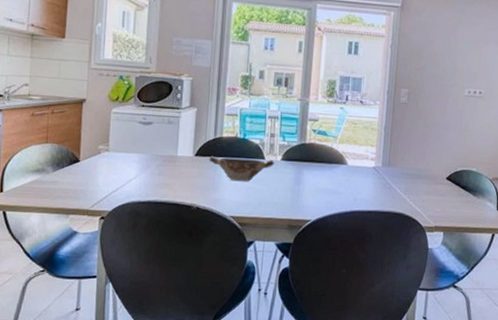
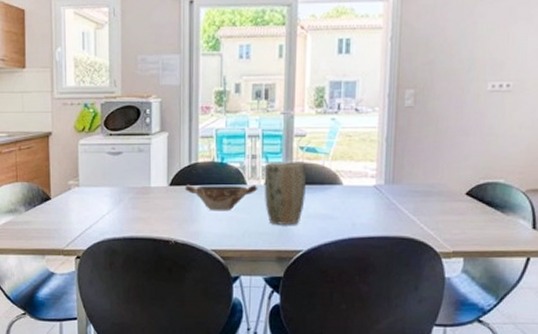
plant pot: none [280,141,317,197] -> present [264,162,306,225]

